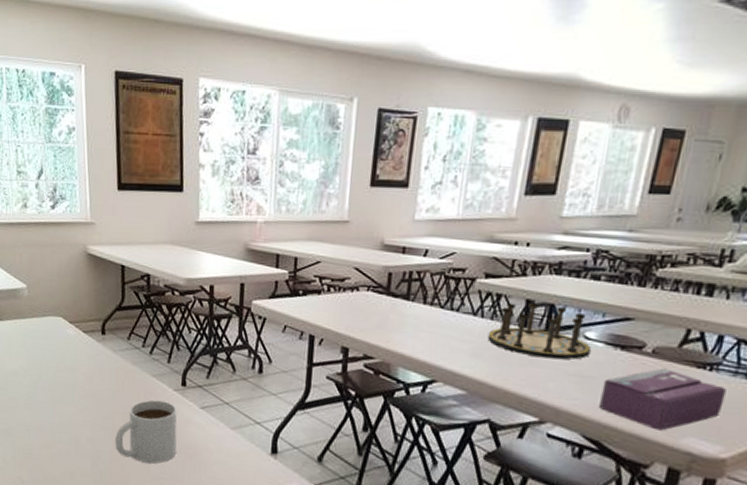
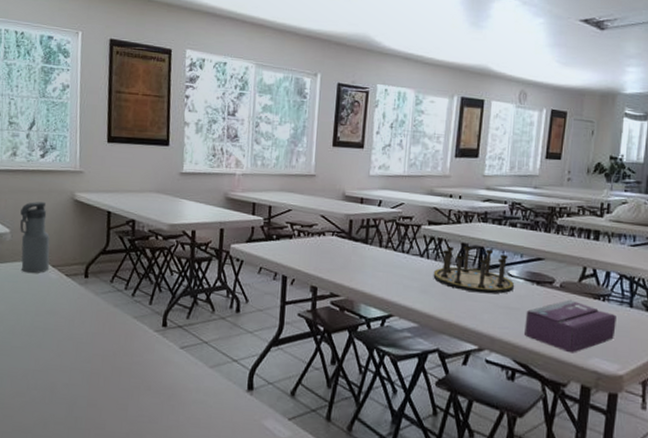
water bottle: none [35,255,67,330] -> present [20,201,50,274]
mug: present [115,399,177,464] -> none [92,341,157,407]

